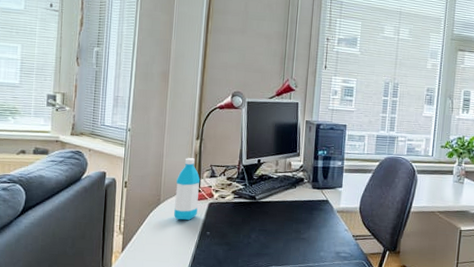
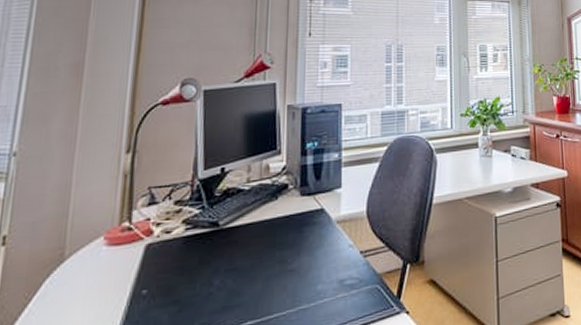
water bottle: present [173,158,201,221] -> none [86,181,132,281]

